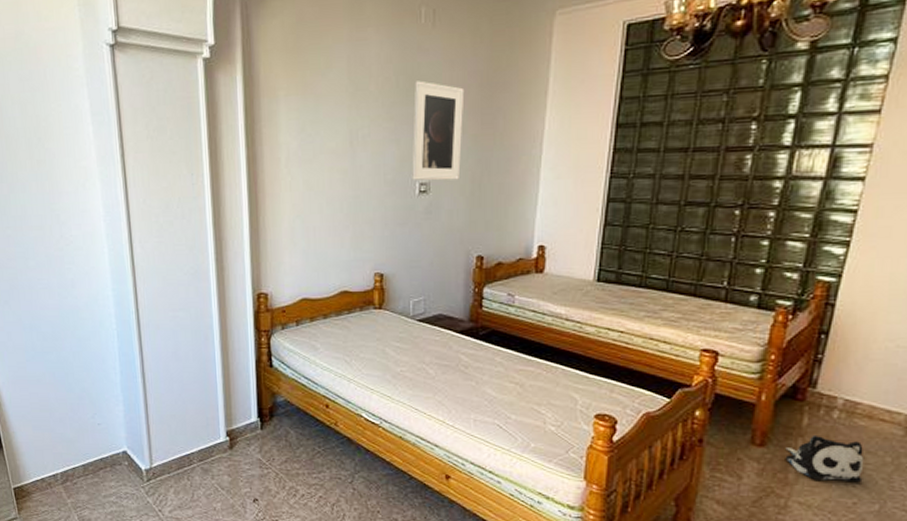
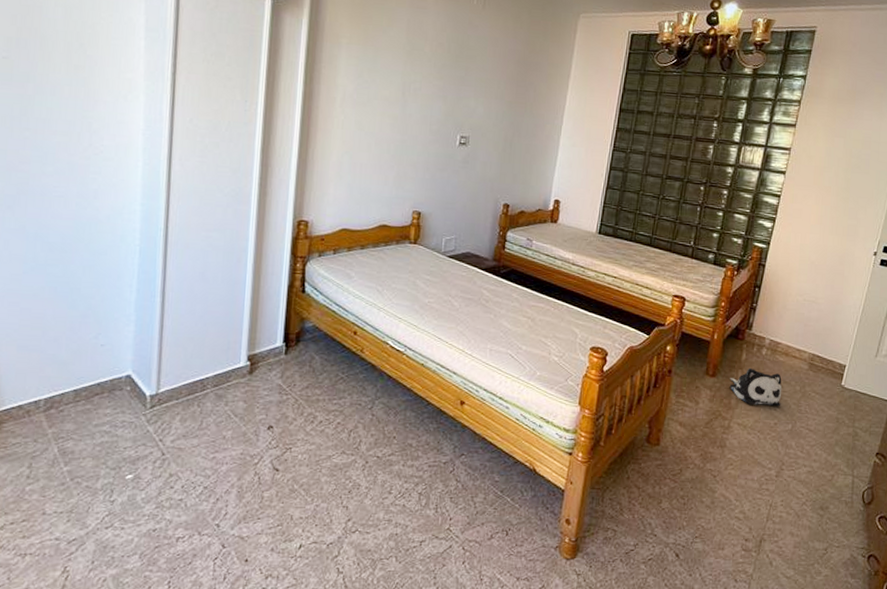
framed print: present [412,80,465,181] -> none [454,50,505,137]

